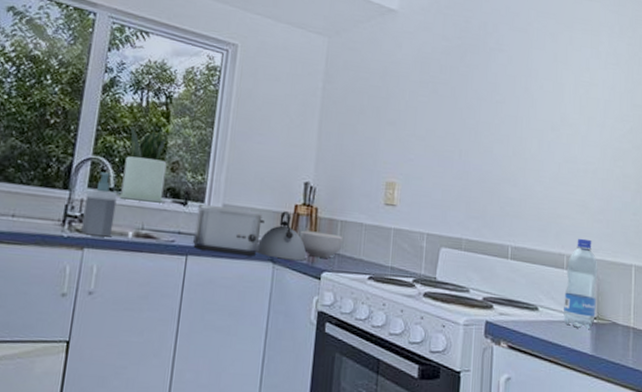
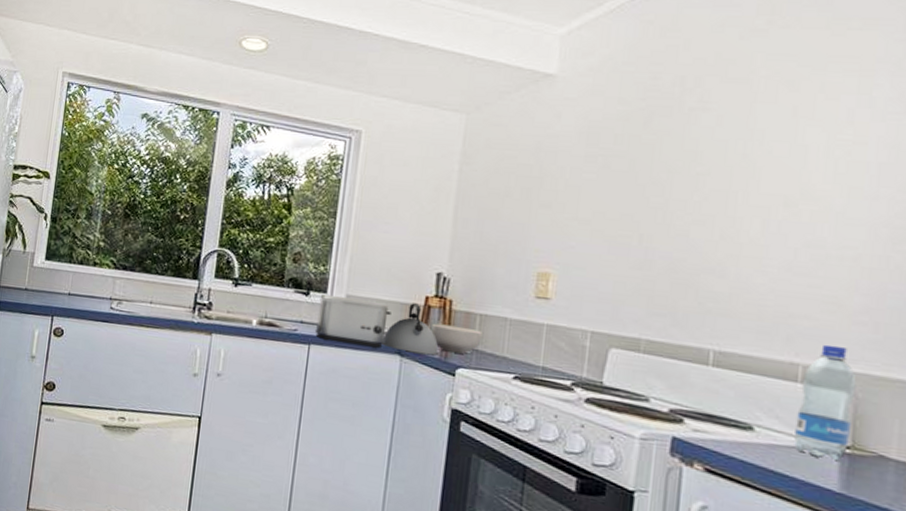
soap bottle: present [81,171,118,237] -> none [209,263,242,324]
planter: present [116,126,168,204] -> none [240,219,289,294]

